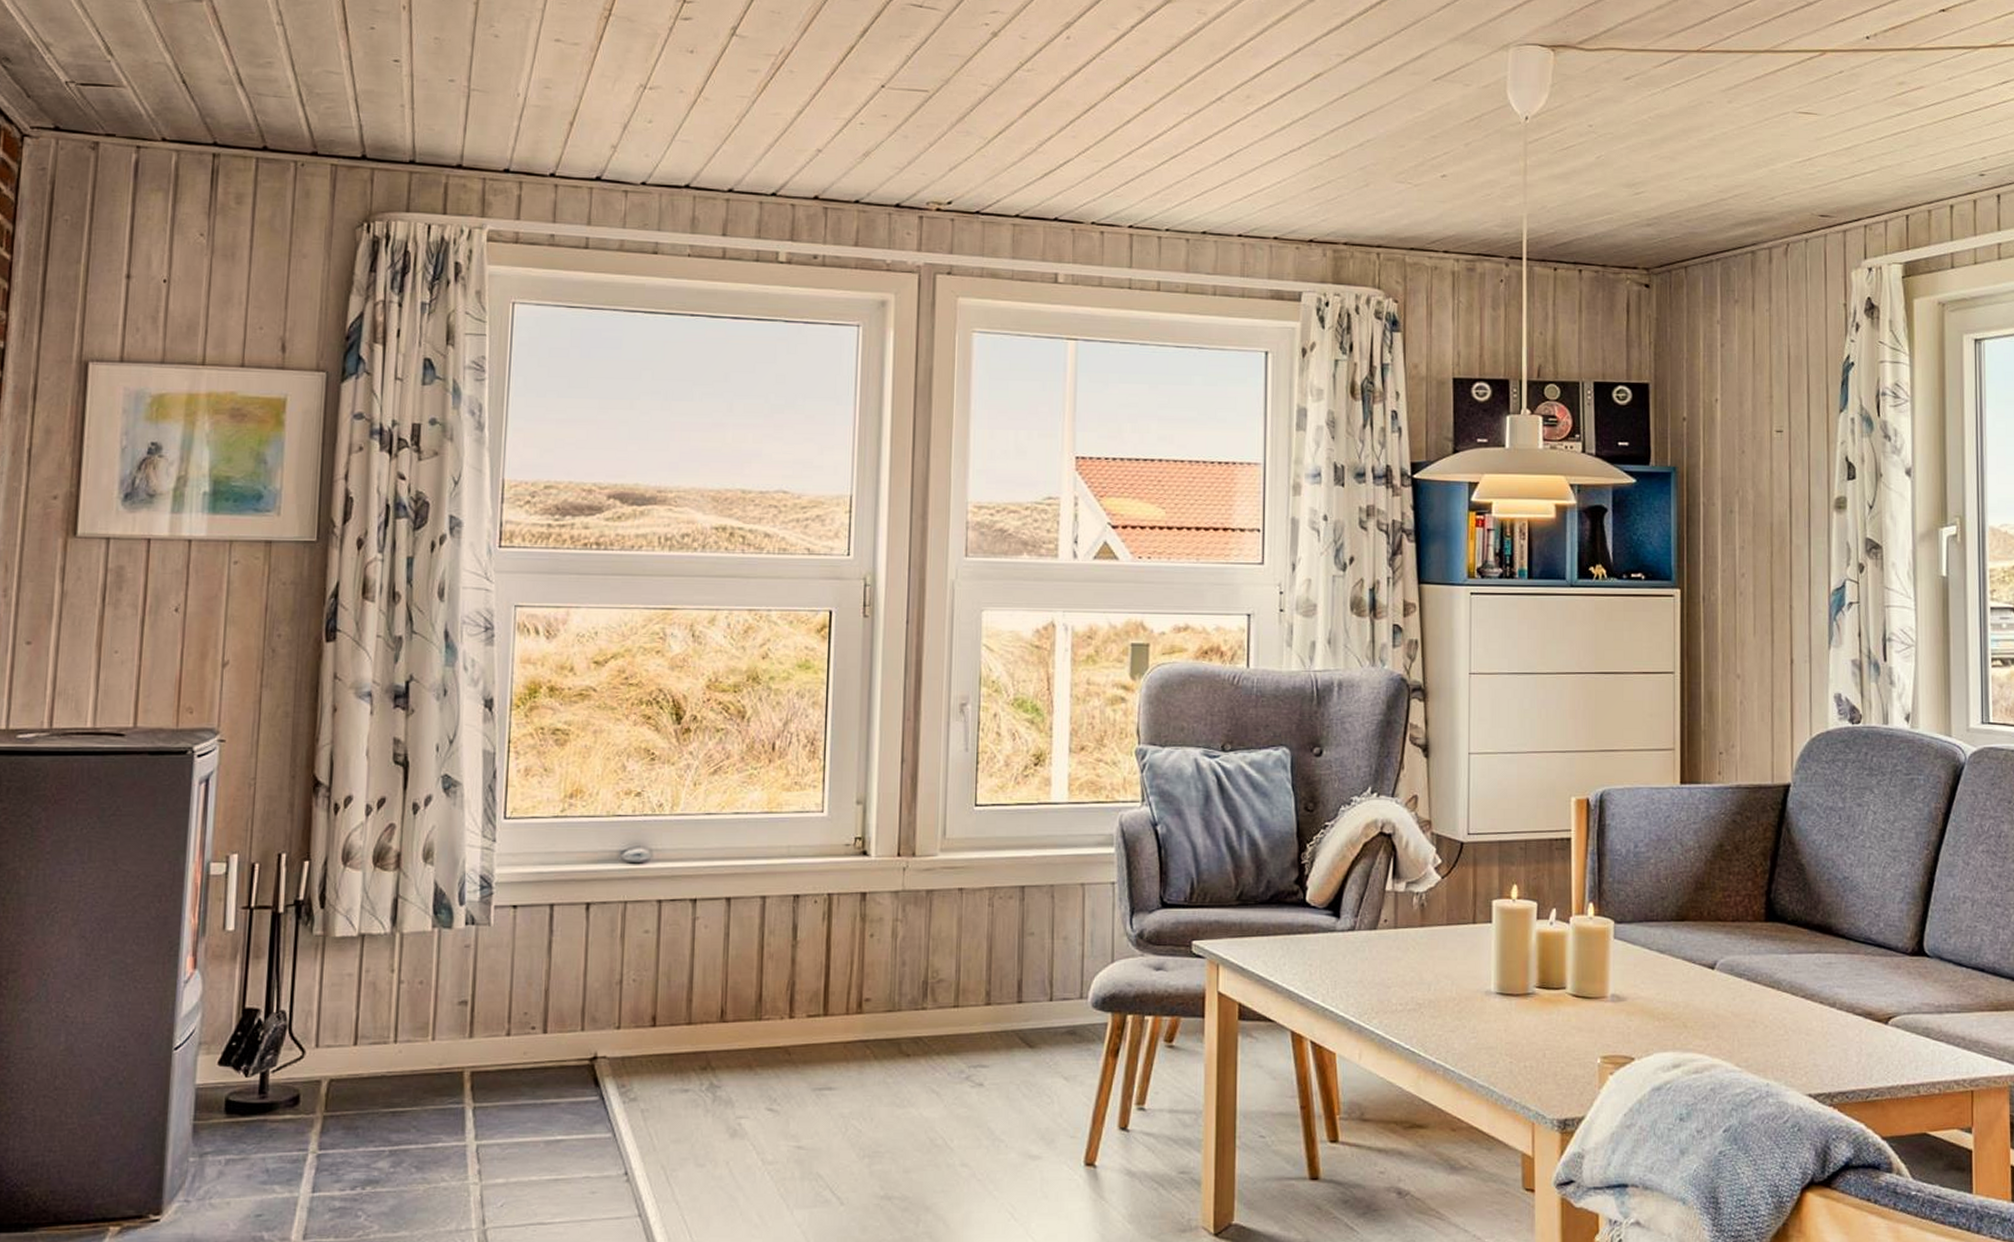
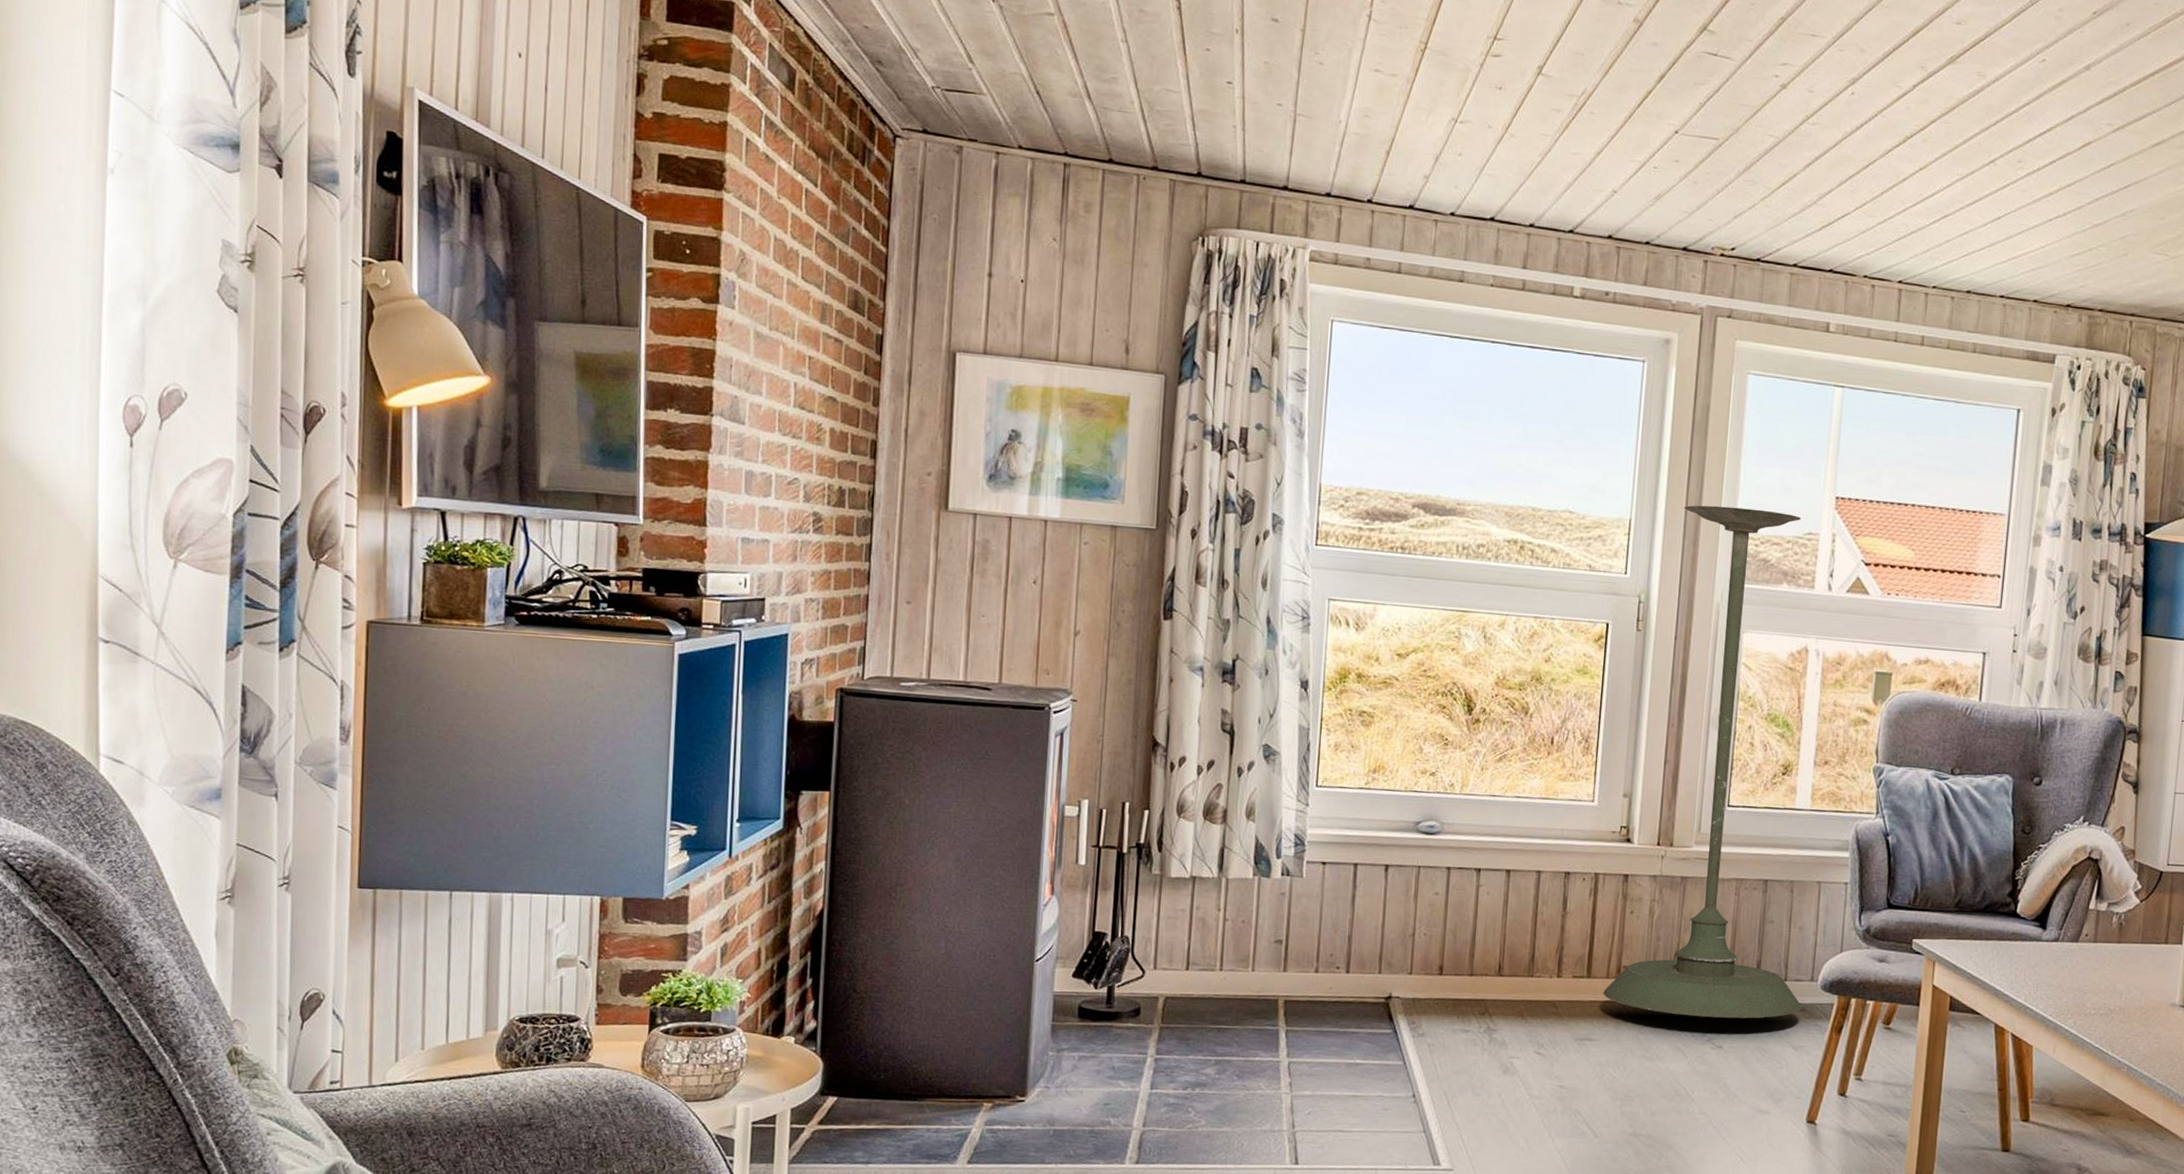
plant stand: none [843,474,1072,1051] -> present [1603,505,1802,1019]

